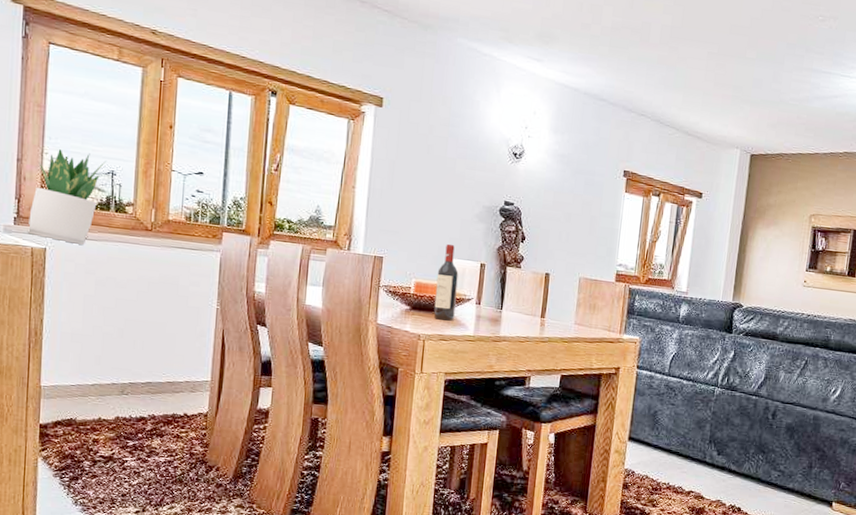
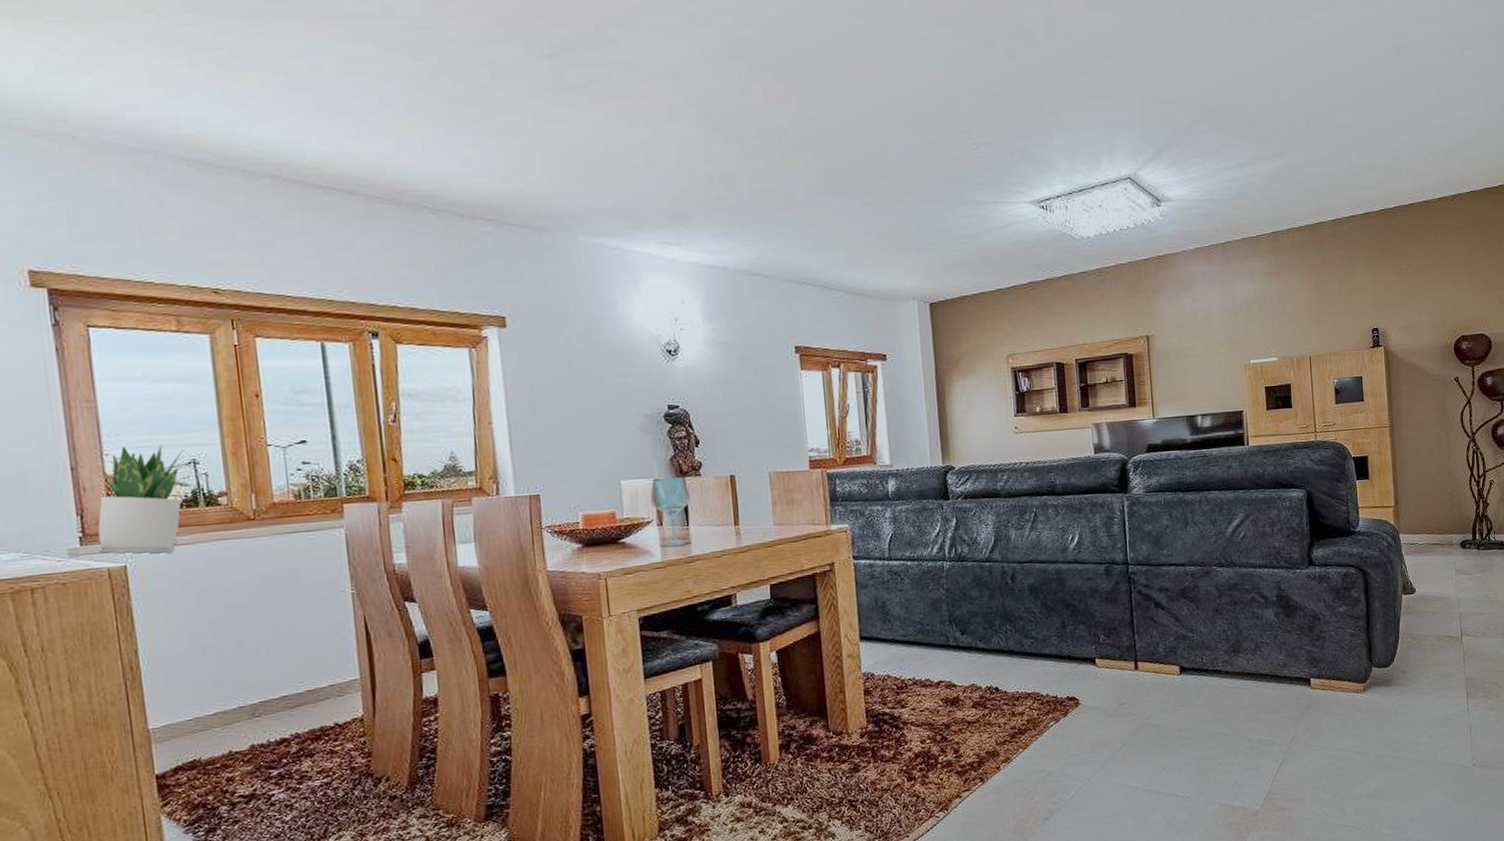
wine bottle: present [433,244,459,321] -> none [606,465,636,552]
wine glass: none [474,263,509,326] -> present [650,477,691,548]

